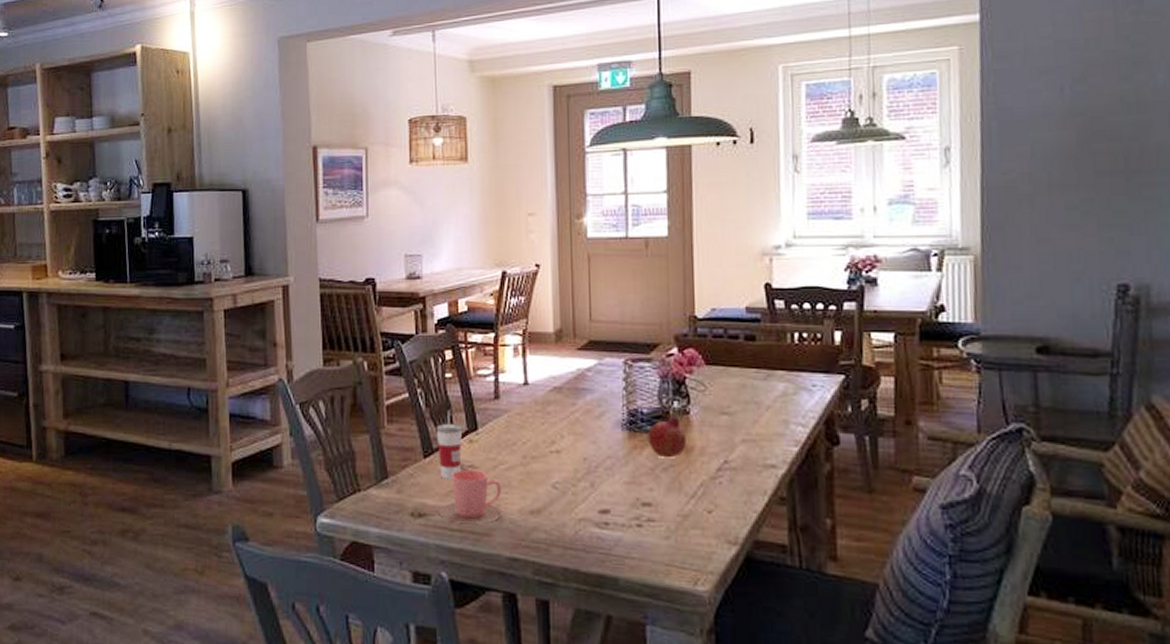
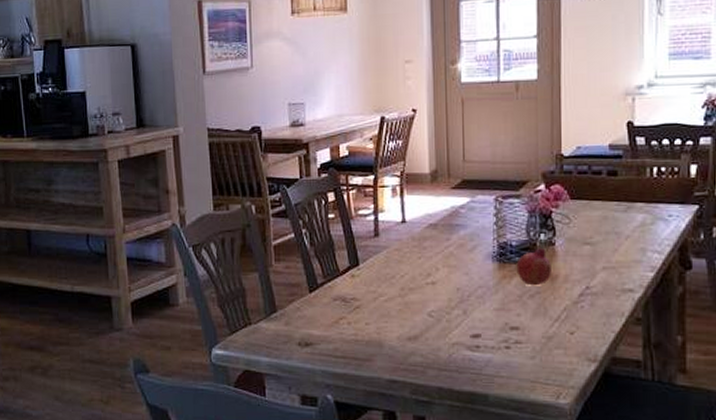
cup: present [436,409,463,479] -> none [320,247,345,311]
cup: present [440,469,503,524] -> none [325,302,383,350]

